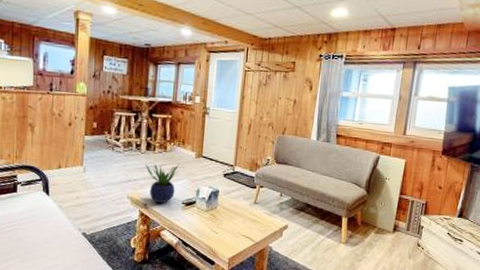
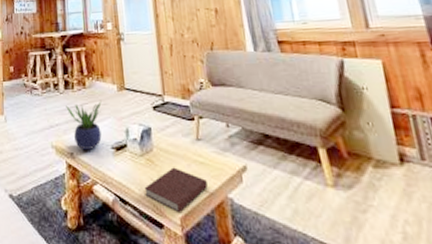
notebook: none [204,222,255,254] -> present [144,167,208,212]

